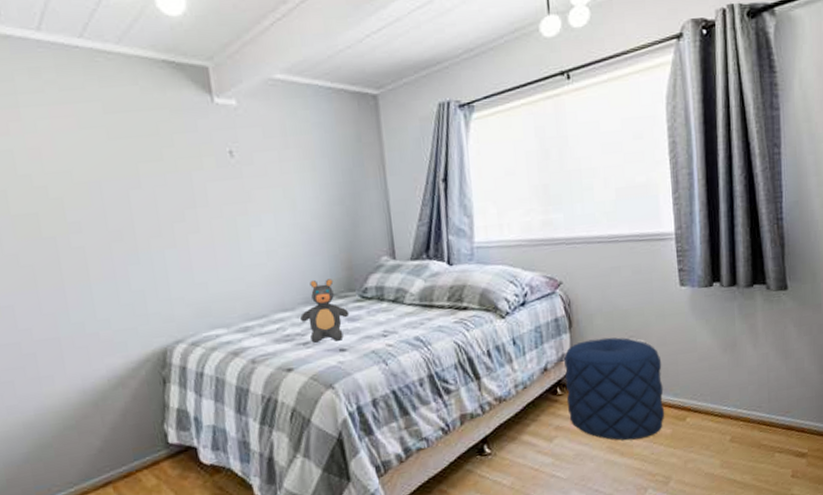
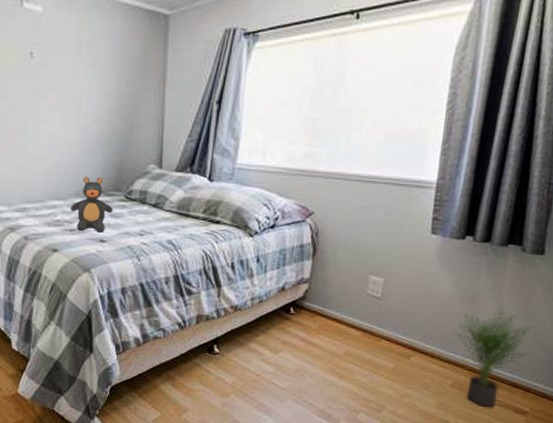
pouf: present [564,337,665,440] -> none [297,269,398,367]
potted plant: none [721,348,801,458] -> present [454,306,538,408]

